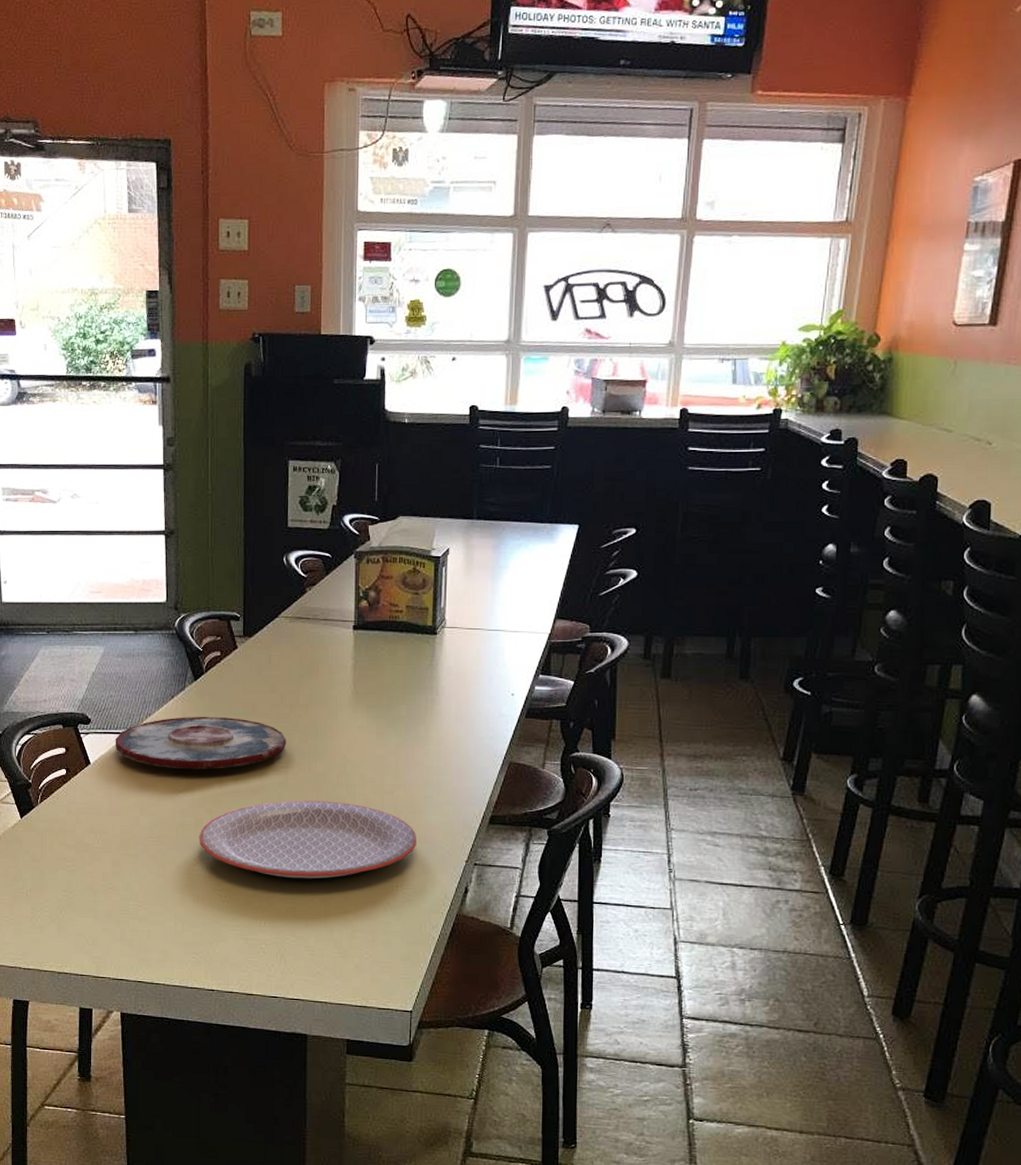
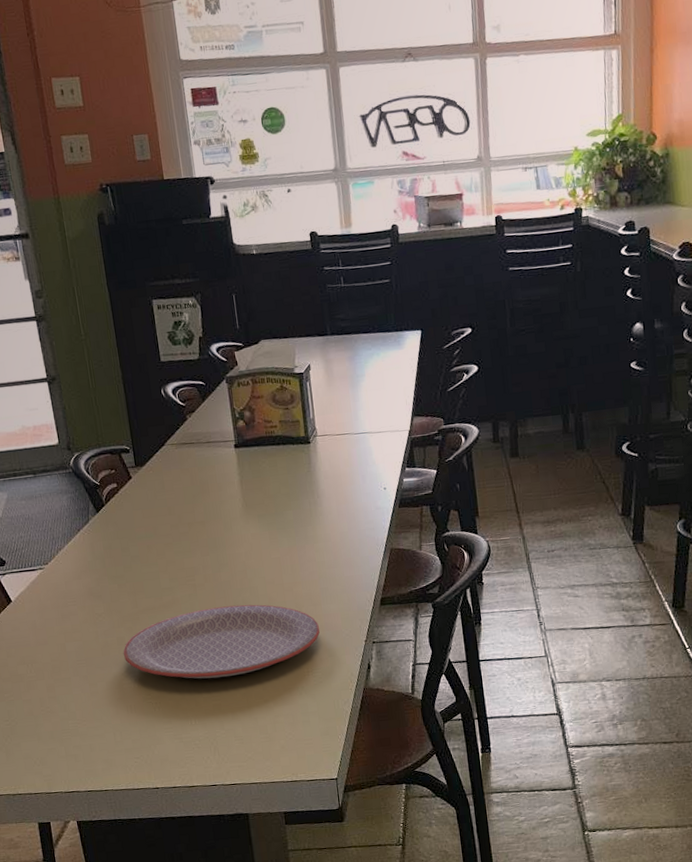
plate: present [115,716,287,770] -> none [31,542,190,596]

